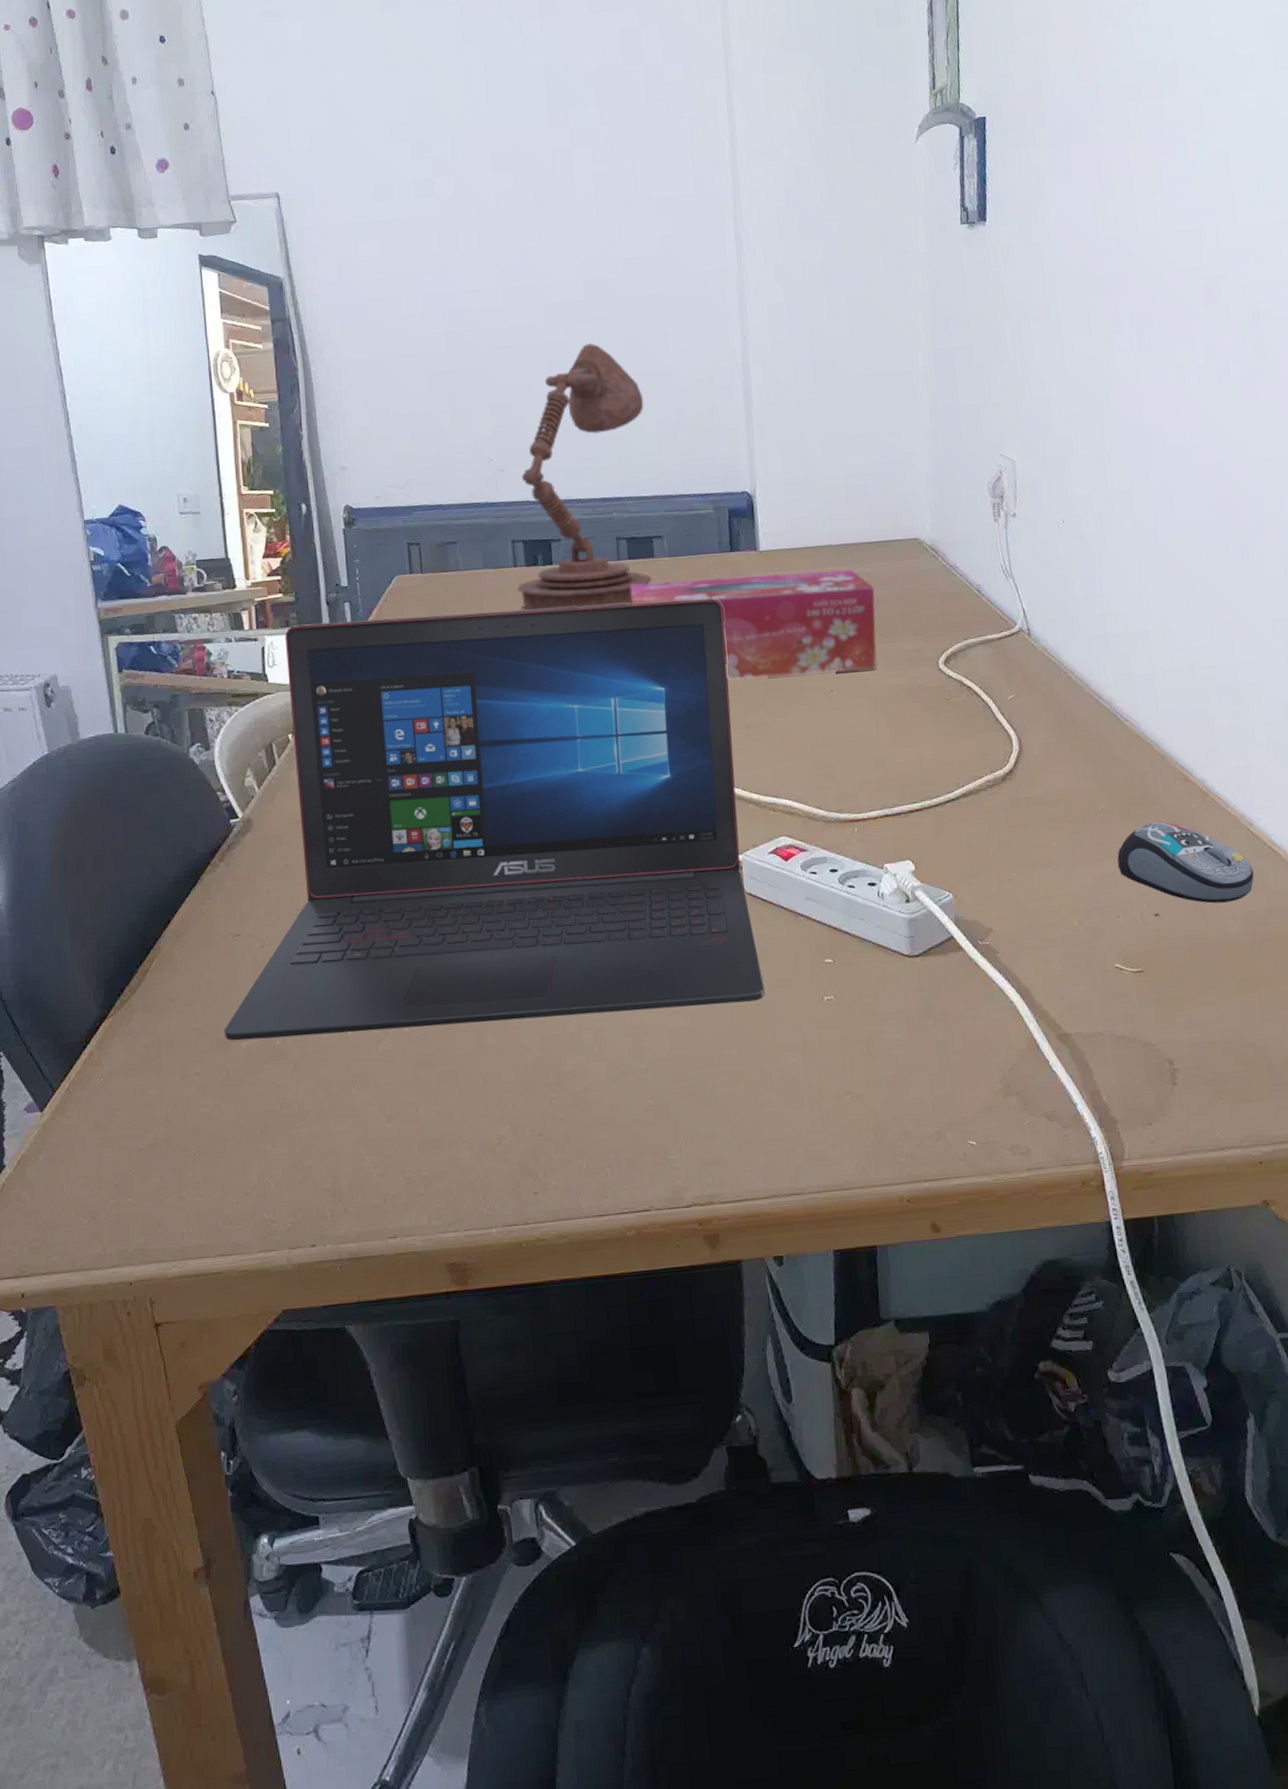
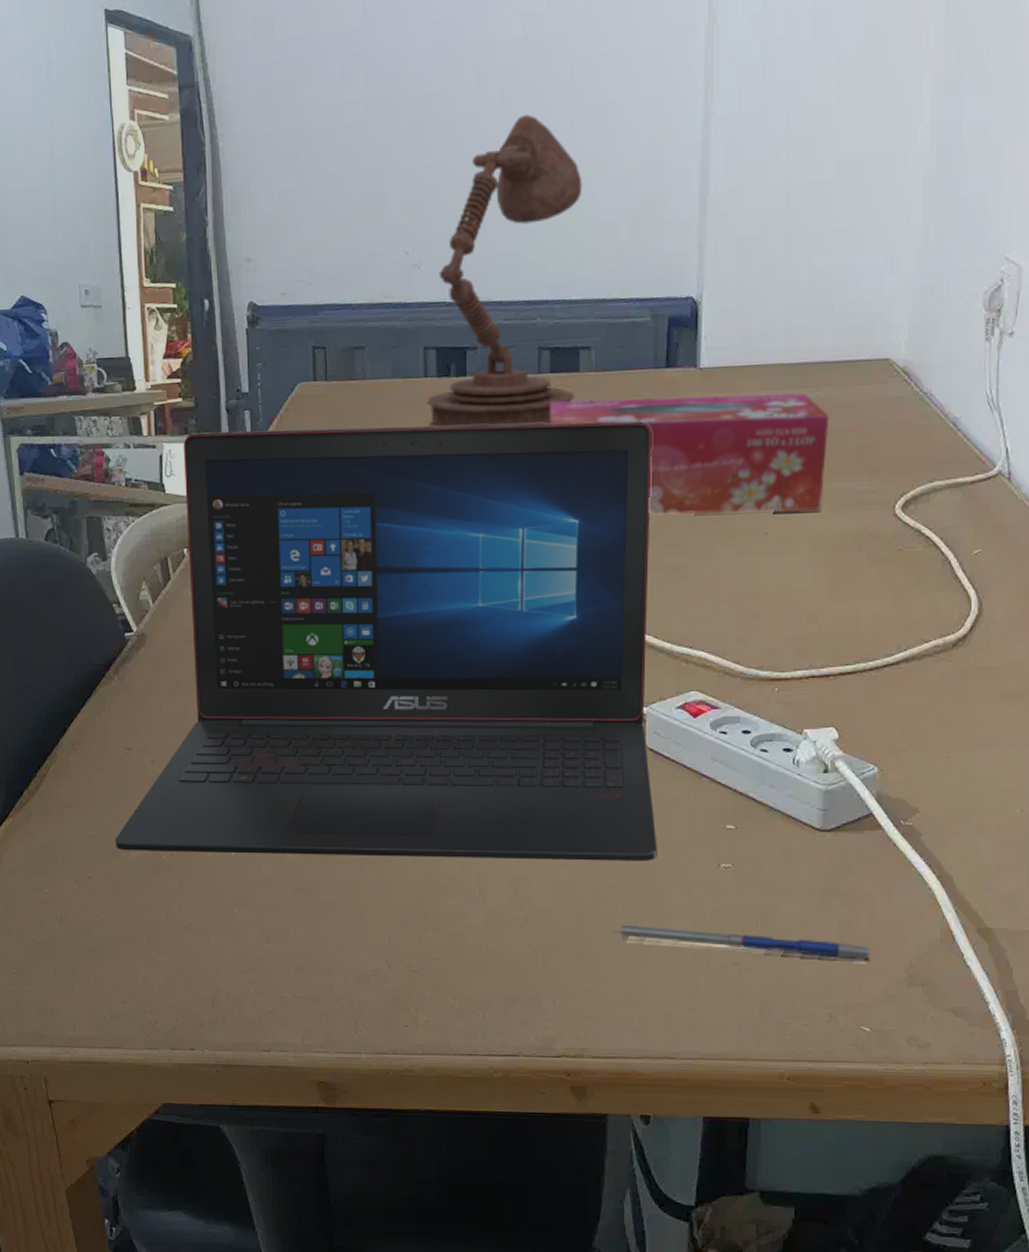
pen: none [731,1061,967,1081] -> present [614,924,869,963]

